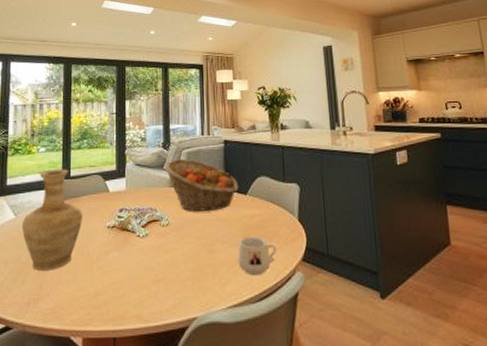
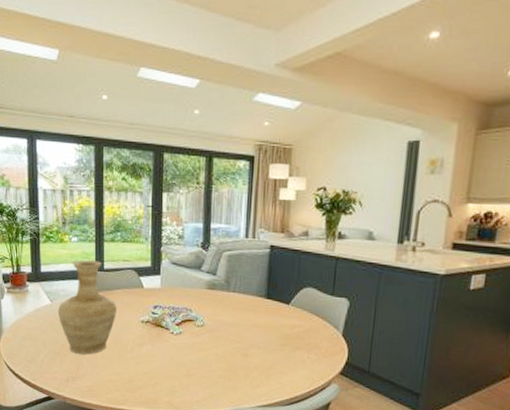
fruit basket: present [164,158,239,212] -> none [202,260,282,318]
mug: present [238,236,276,276] -> none [272,345,314,383]

